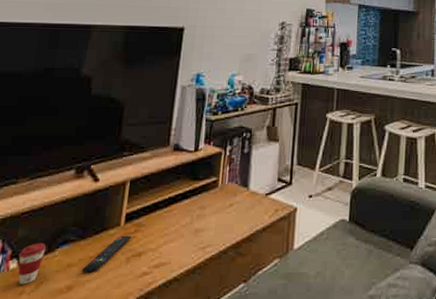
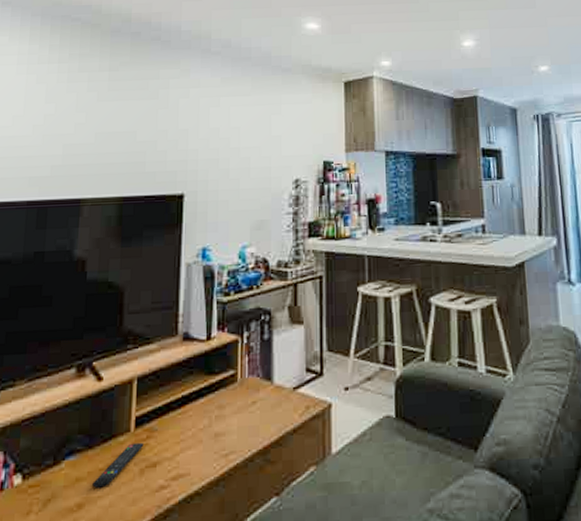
coffee cup: present [18,242,47,285] -> none [22,454,52,503]

